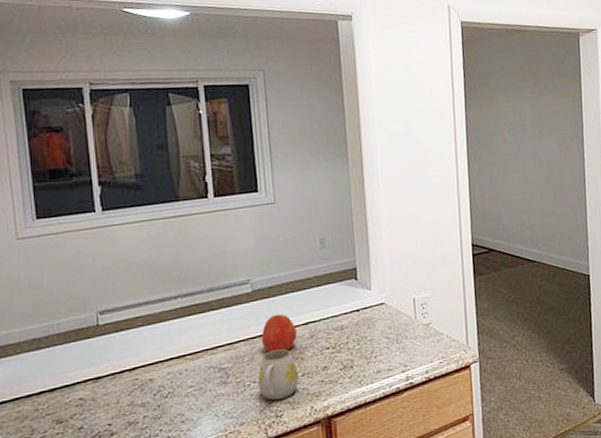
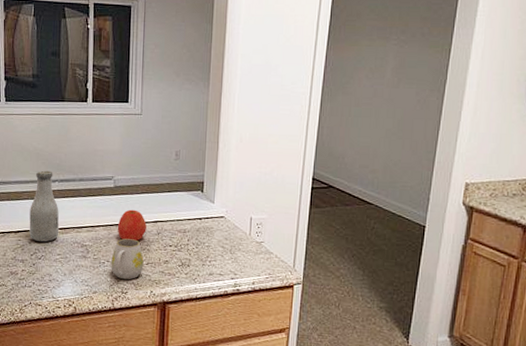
bottle: none [146,286,189,377] -> present [29,170,60,243]

